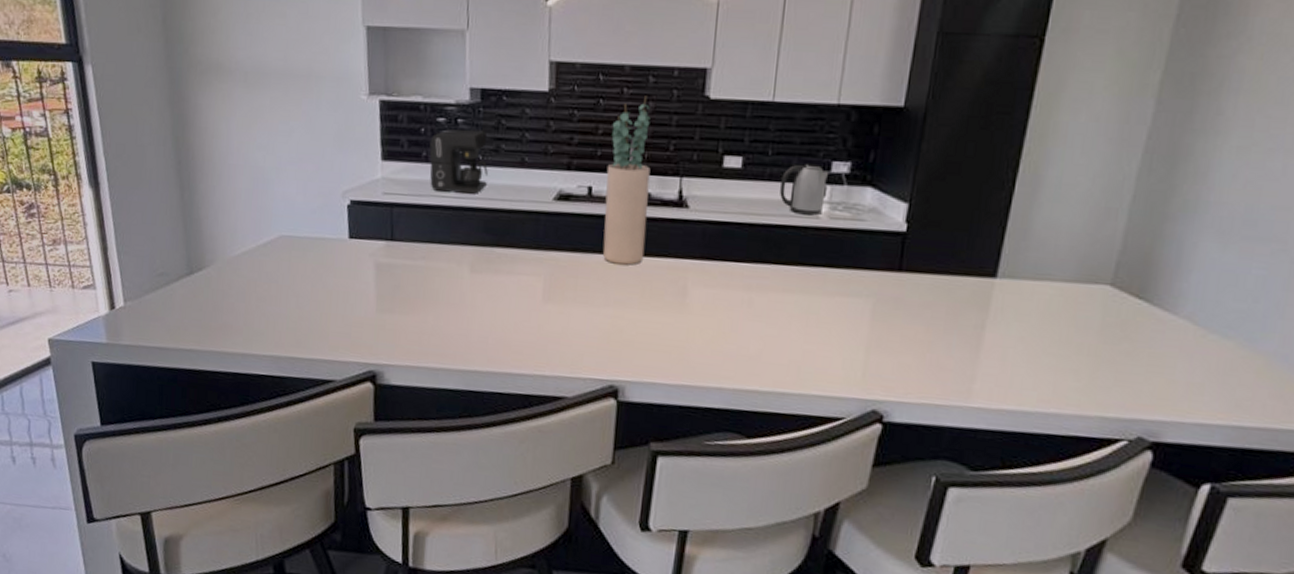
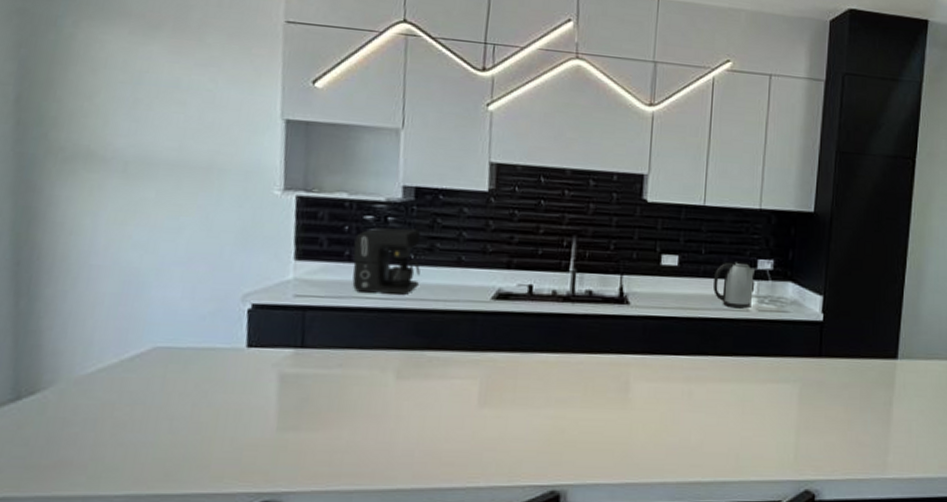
vase: present [602,95,651,265] -> none [543,197,592,363]

